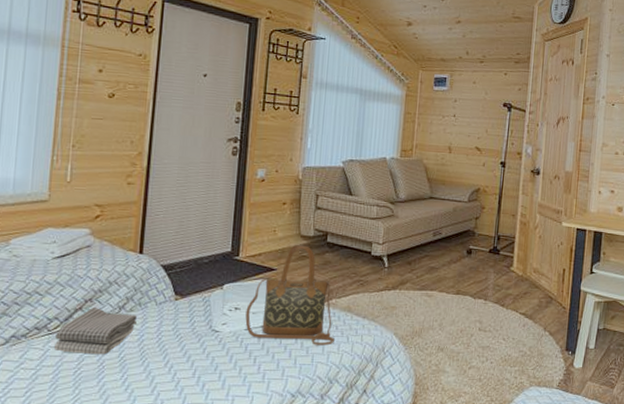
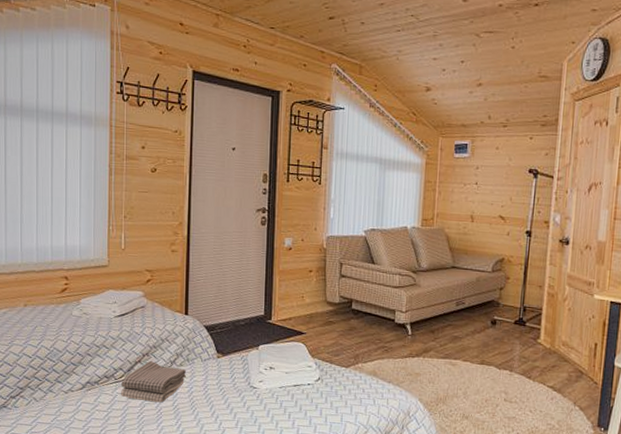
handbag: present [245,245,335,346] -> none [279,311,362,407]

